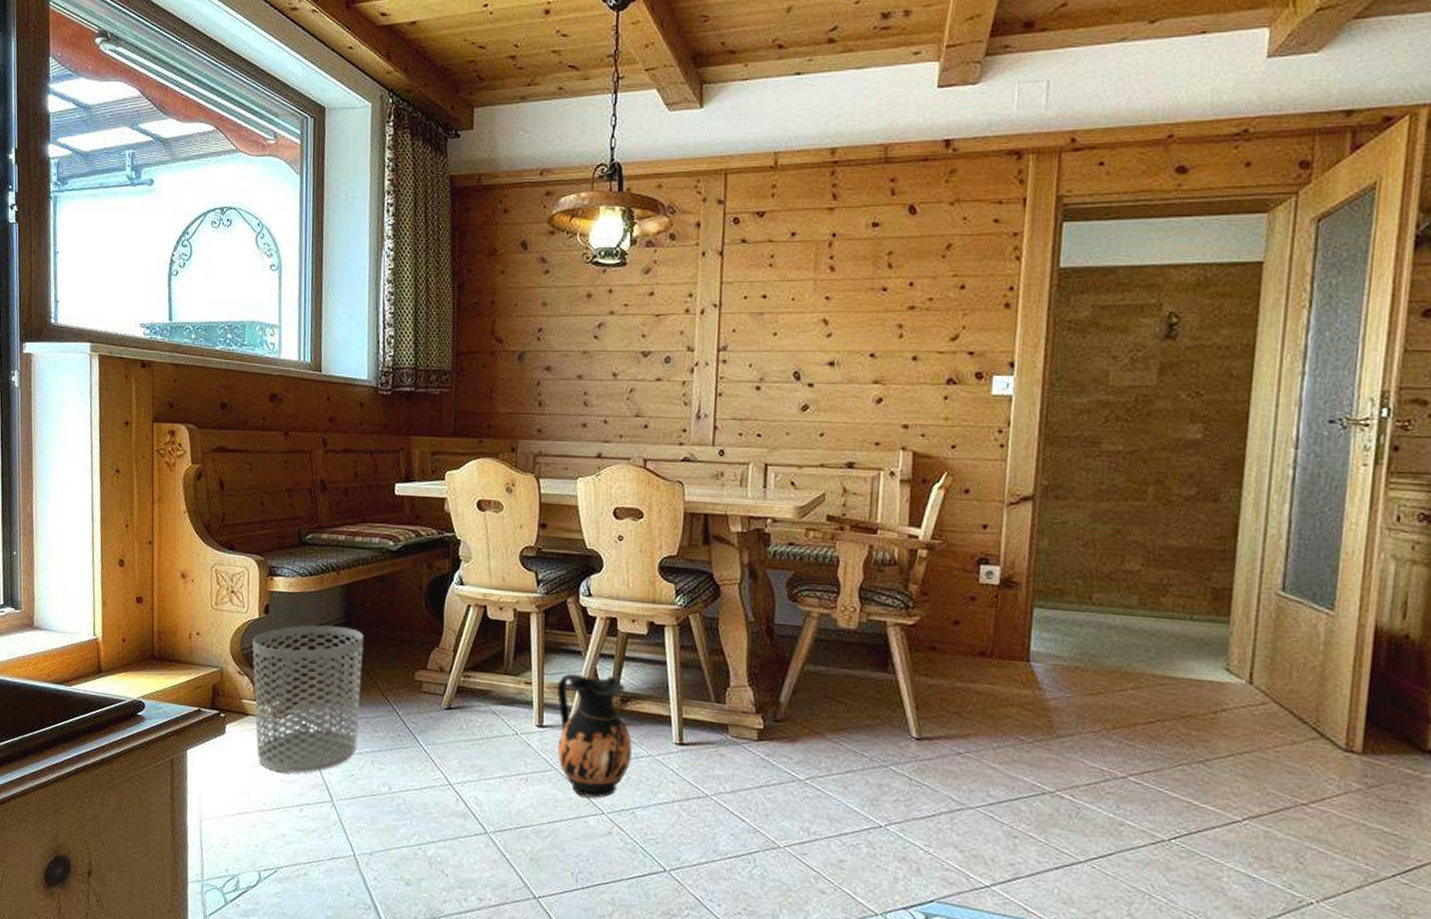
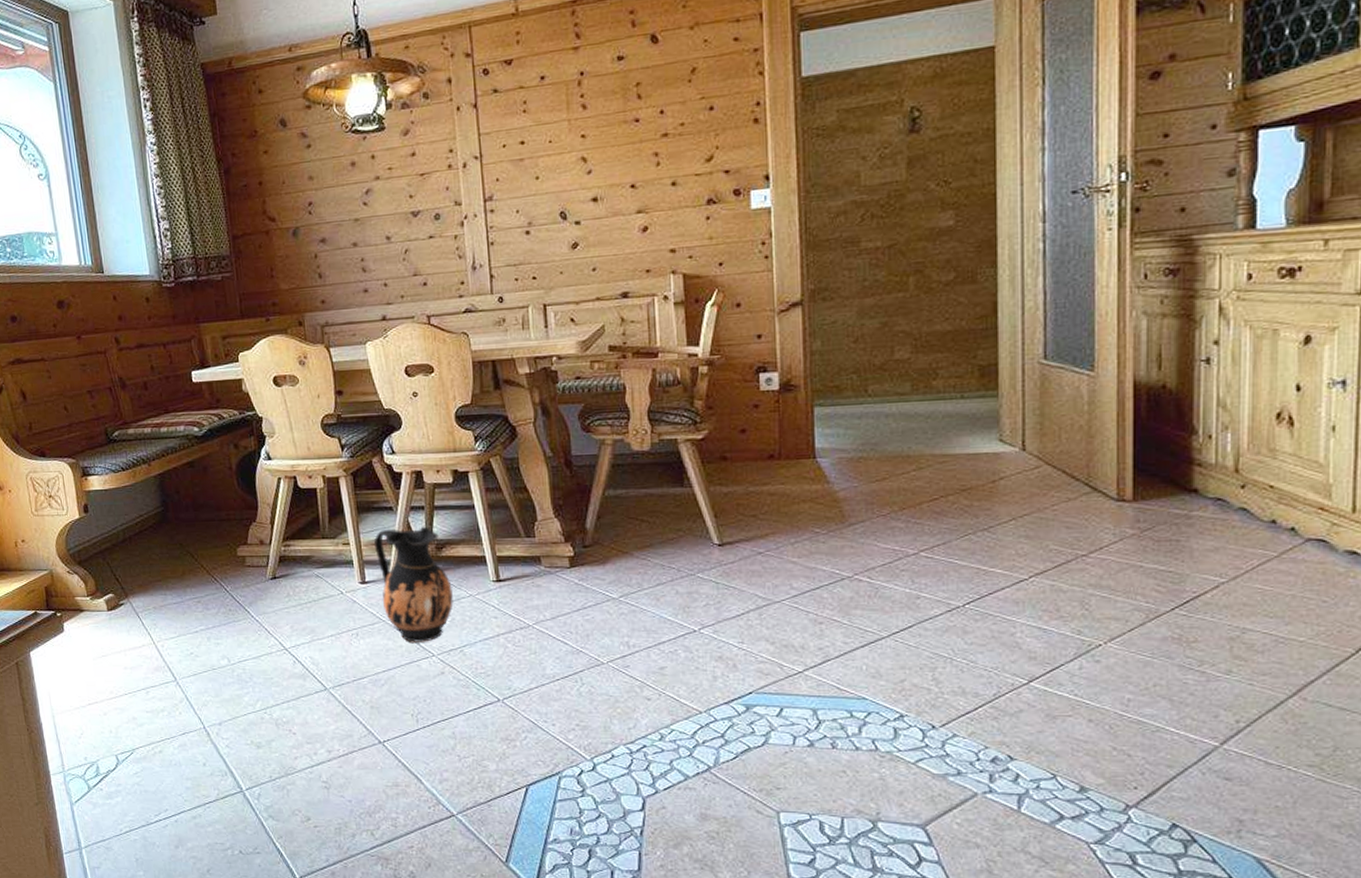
waste bin: present [252,625,364,773] -> none [77,515,192,660]

